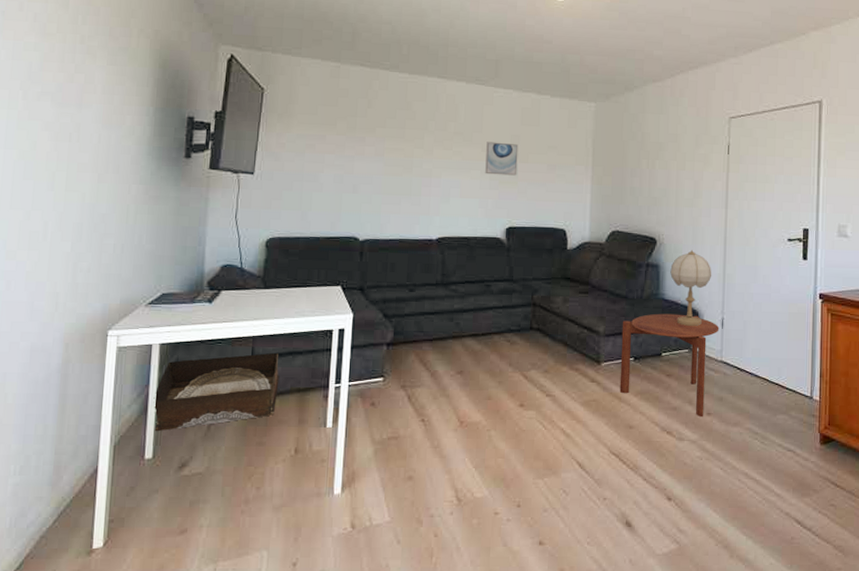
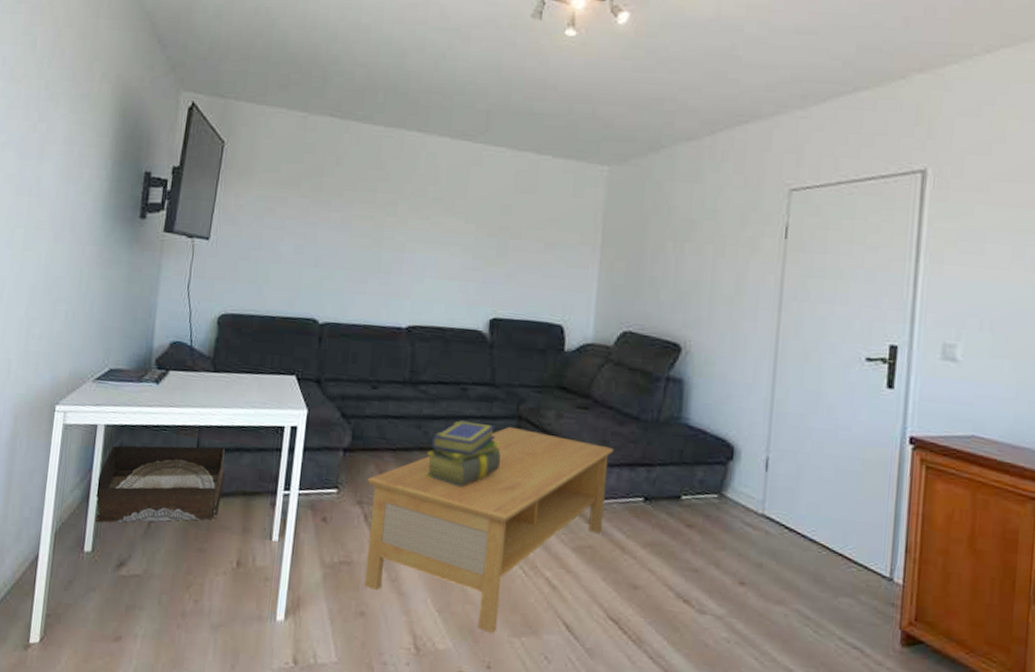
coffee table: none [409,312,609,478] -> present [364,426,614,633]
stack of books: none [459,311,520,365] -> present [425,420,501,488]
wall art: present [485,142,519,176] -> none [468,211,510,255]
side table: present [619,313,719,418] -> none [623,443,762,587]
table lamp: present [670,249,712,326] -> none [698,362,756,465]

